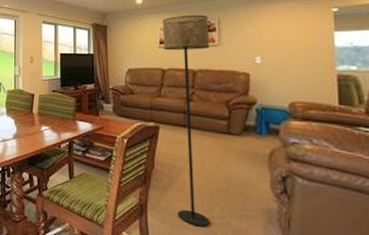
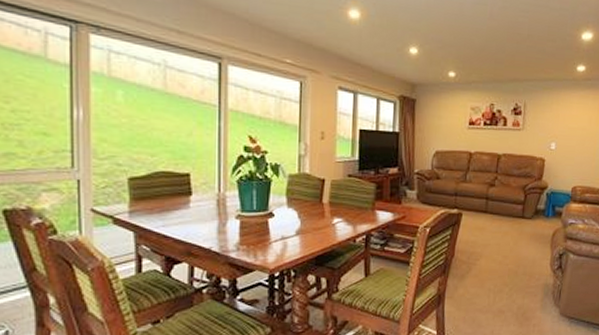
floor lamp: present [162,14,210,227] -> none [472,95,516,308]

